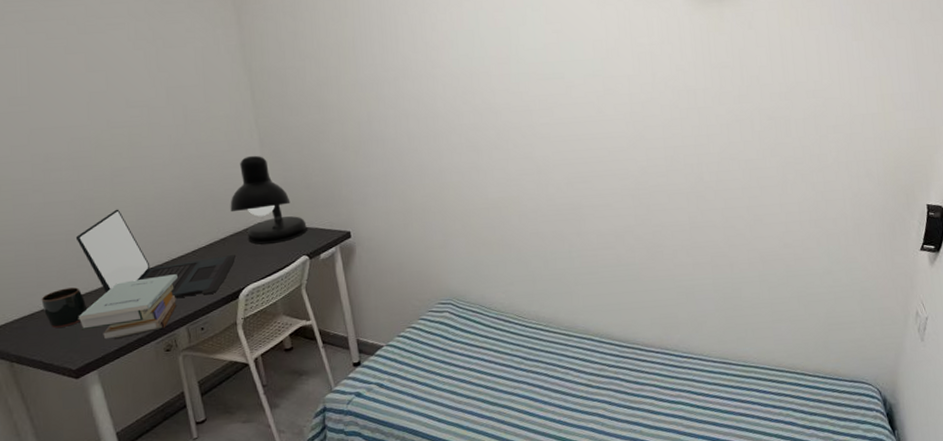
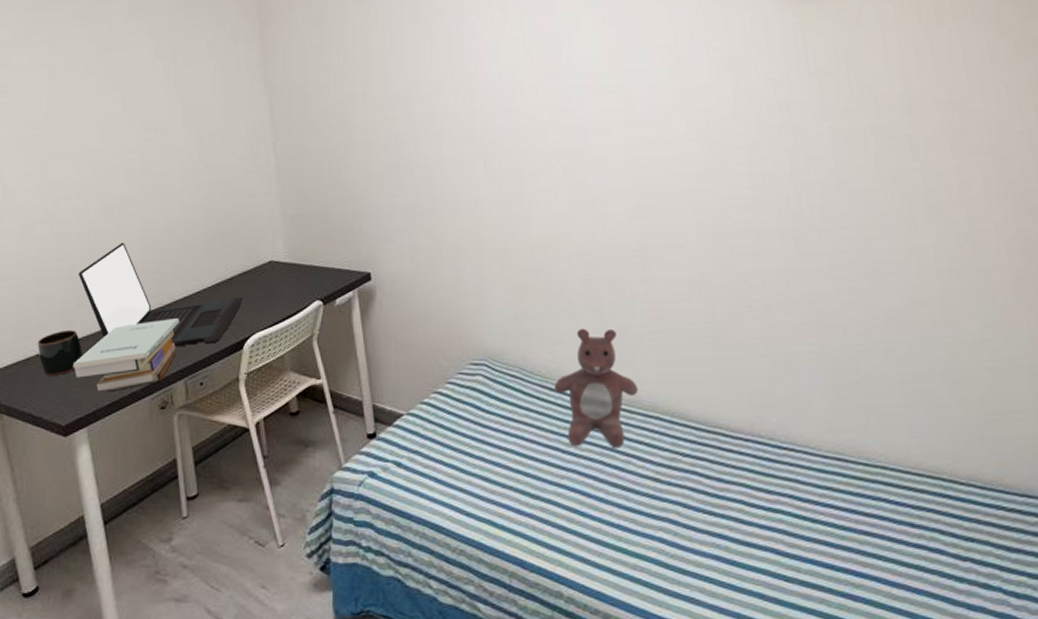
desk lamp: present [230,155,307,245] -> none [240,182,322,286]
stuffed animal: none [508,271,575,364] -> present [554,328,639,449]

